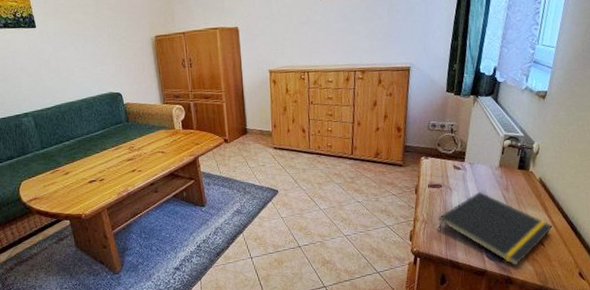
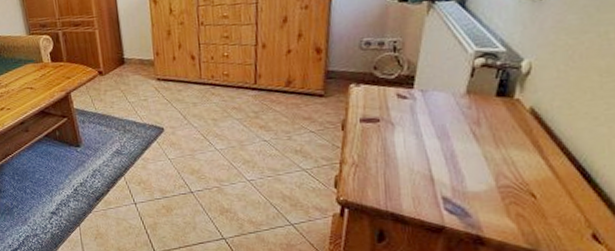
notepad: present [438,191,553,266] -> none [373,126,551,223]

